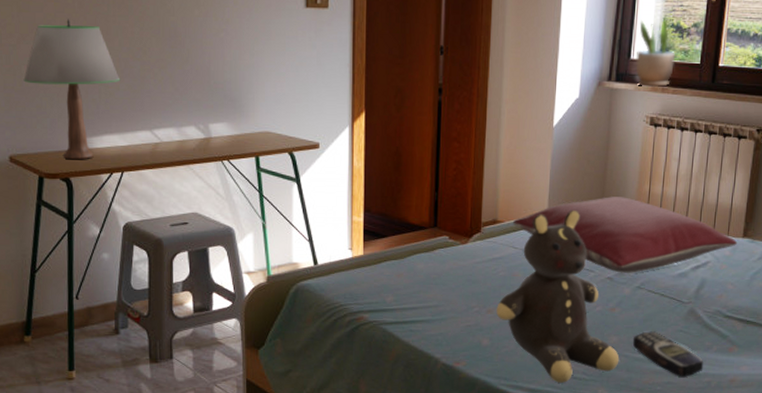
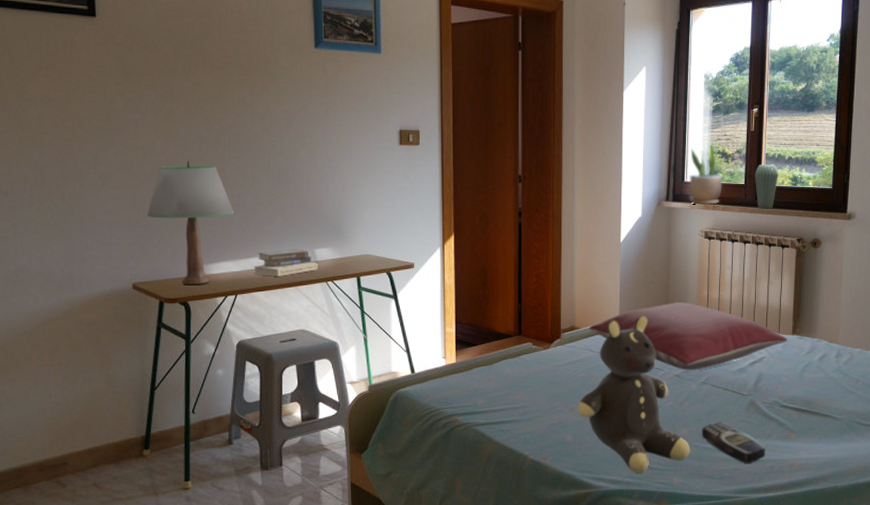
books: none [141,122,212,154] -> present [254,249,318,278]
vase: none [712,41,741,94] -> present [755,164,779,209]

